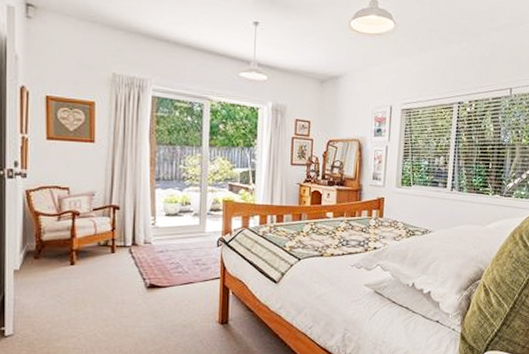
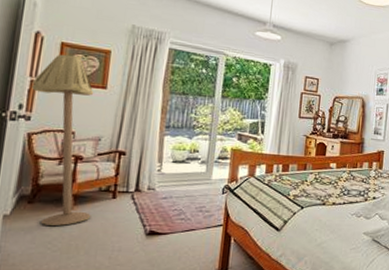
floor lamp: none [24,108,93,281] -> present [31,54,94,227]

